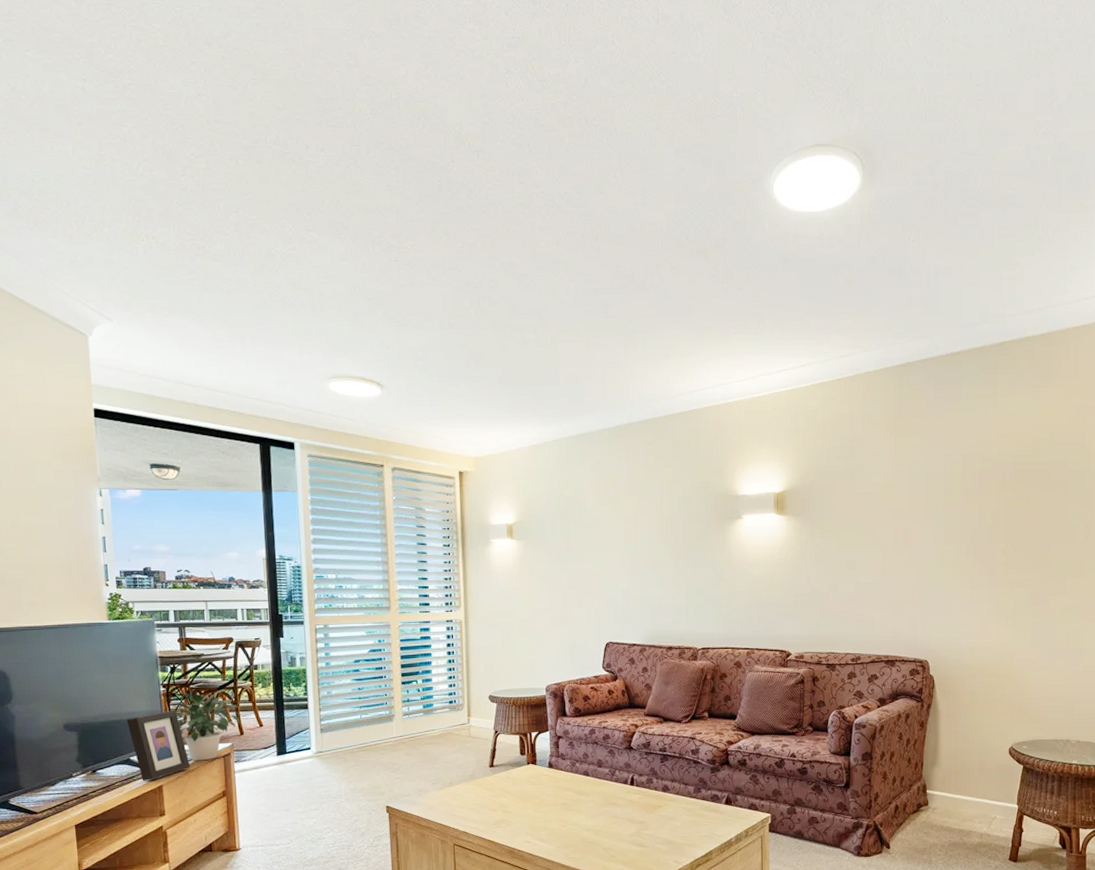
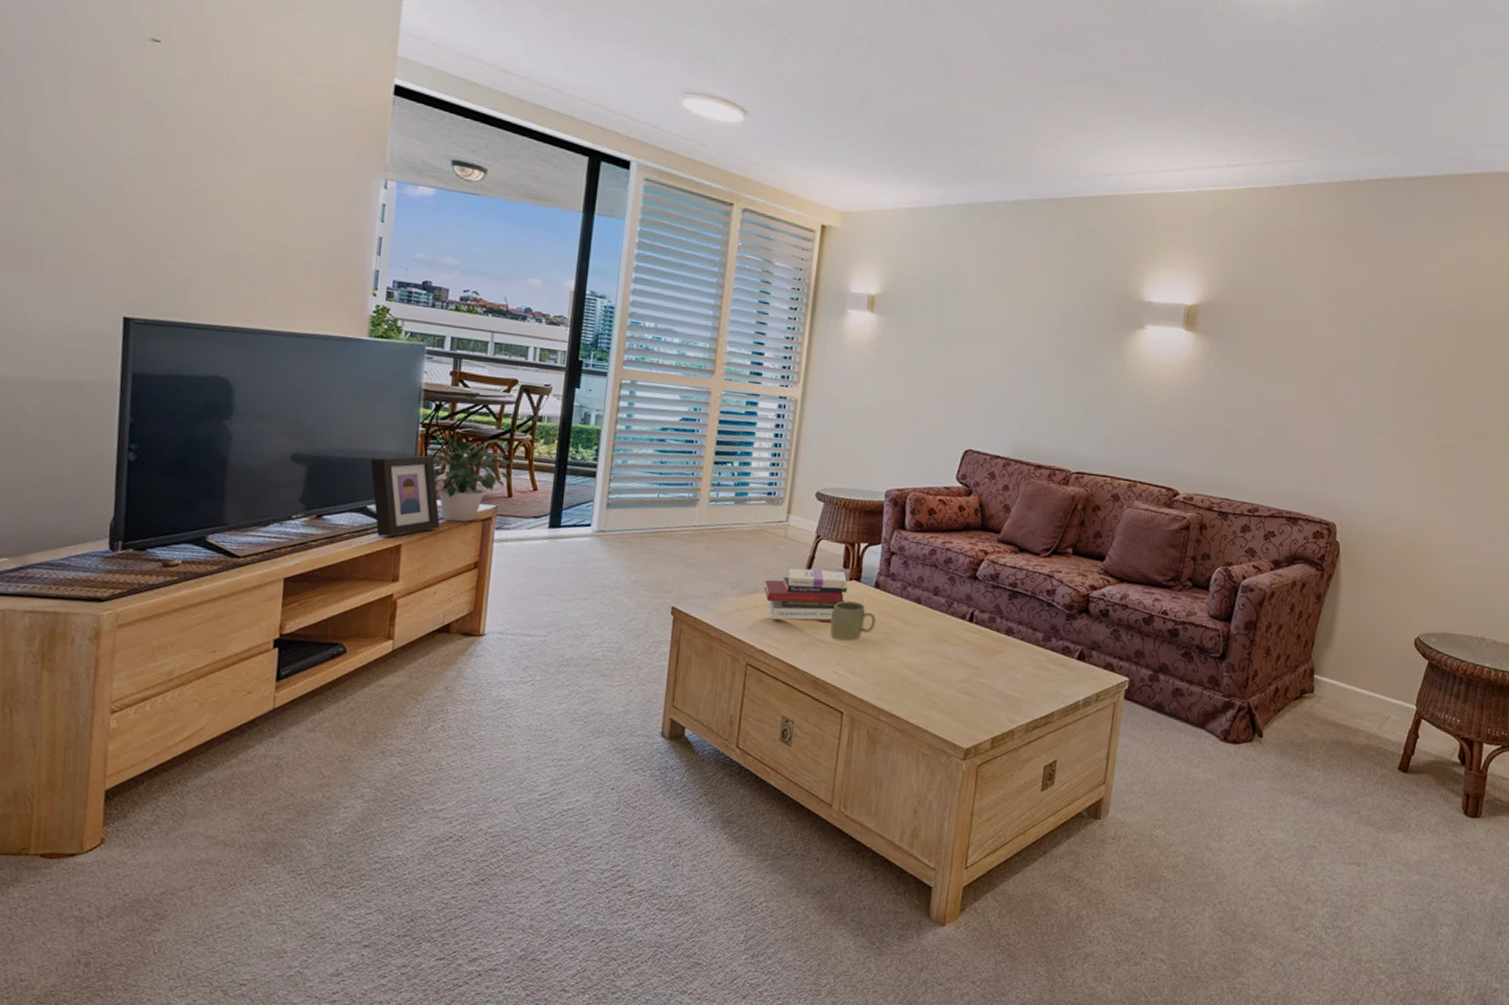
books: none [458,758,527,806] -> present [763,568,847,623]
mug: none [516,781,554,816] -> present [830,601,876,642]

